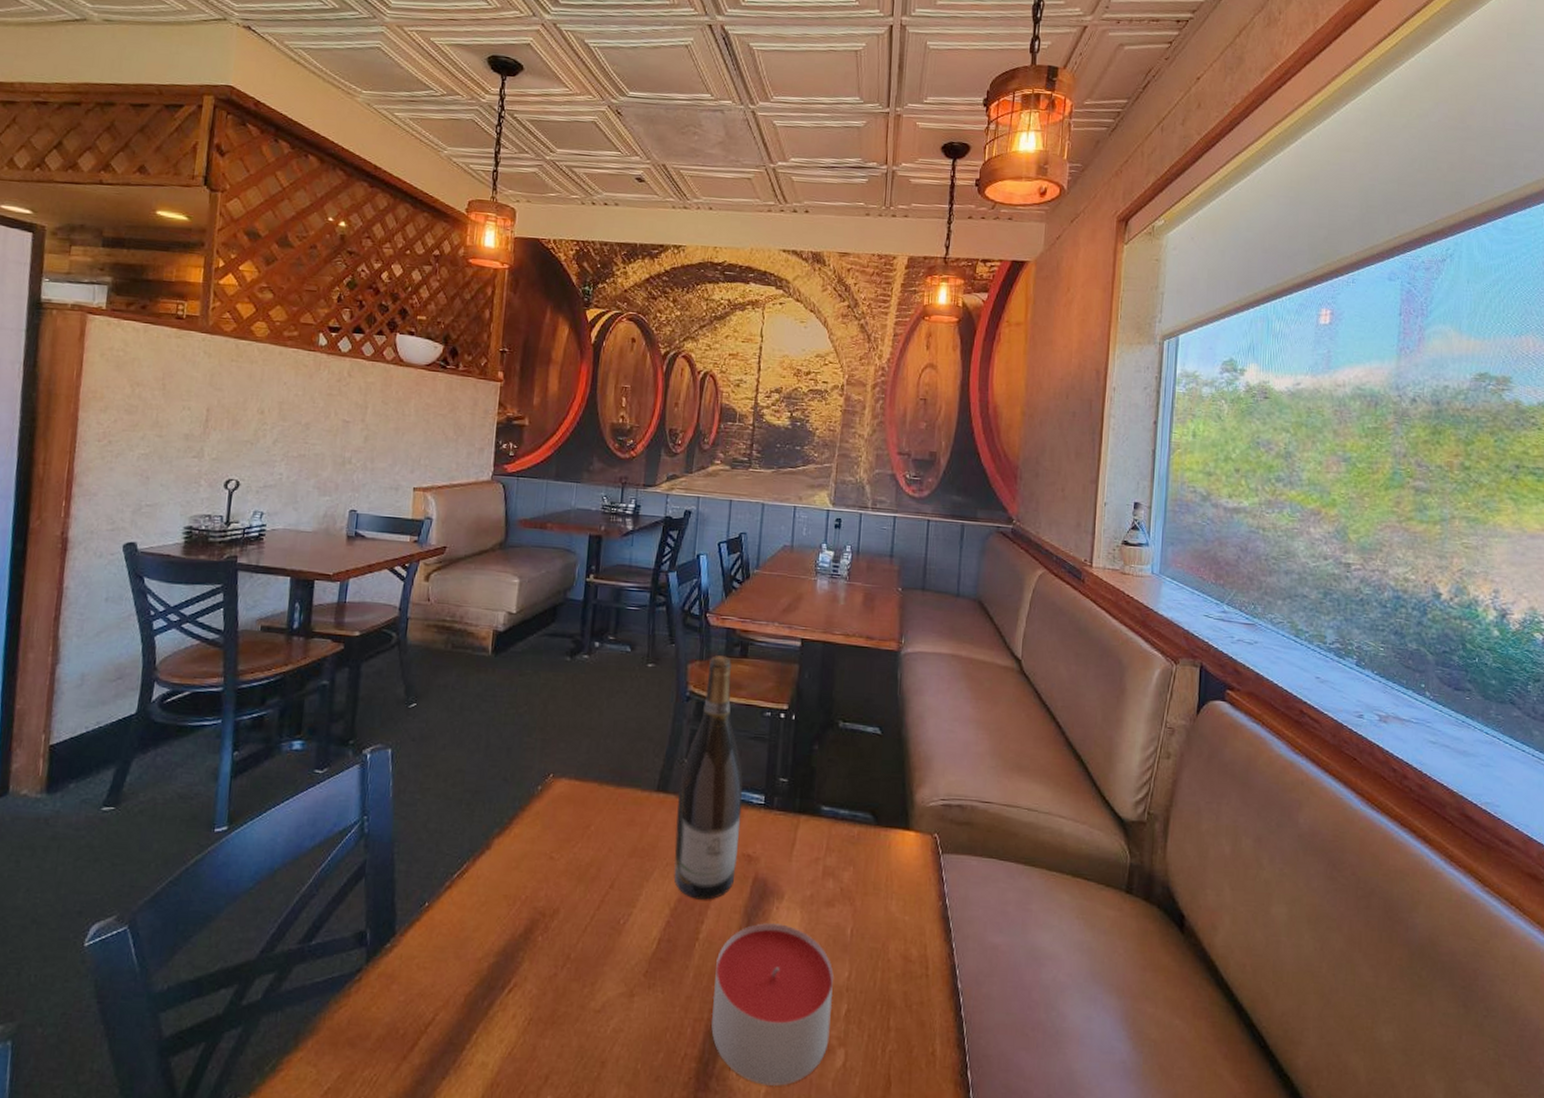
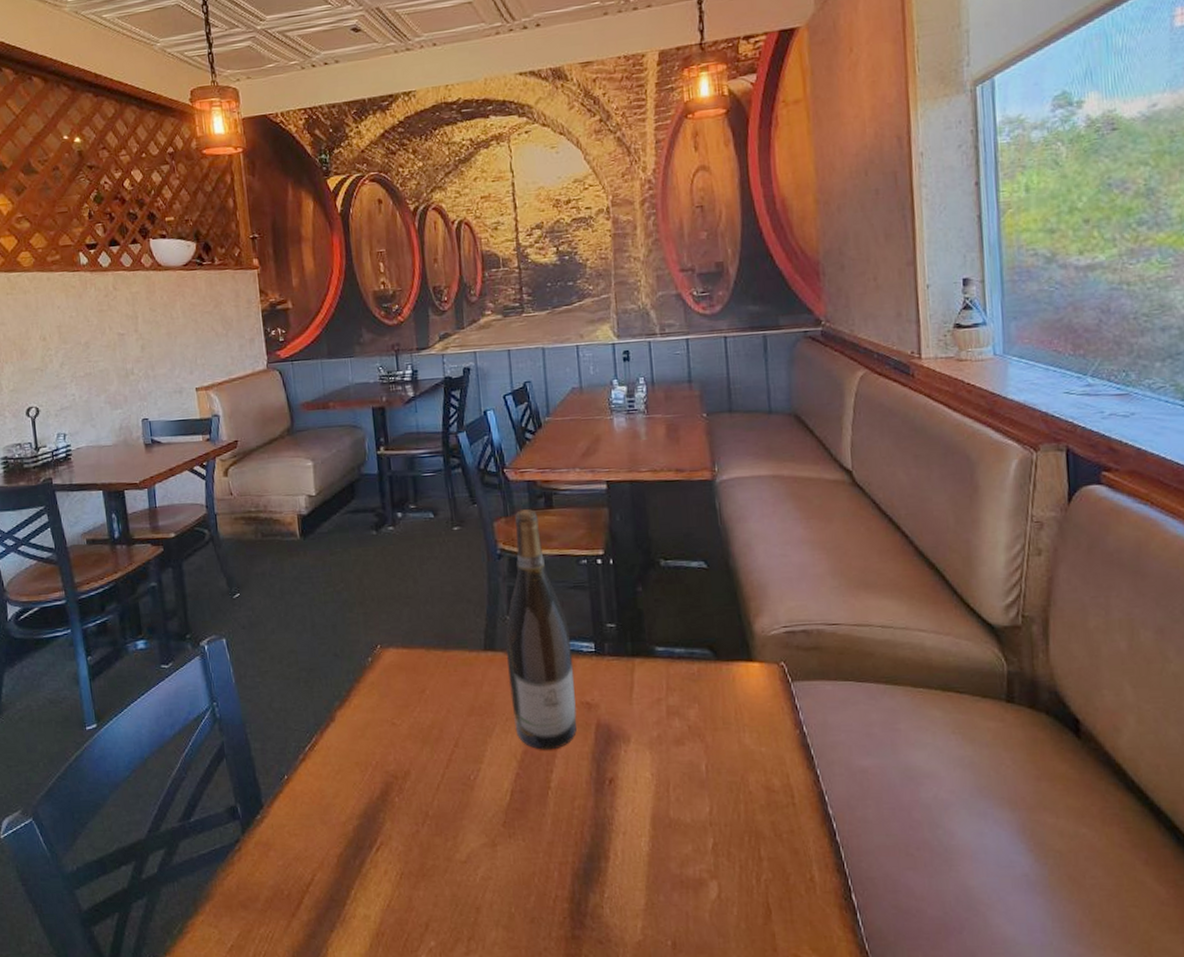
candle: present [711,923,835,1086] -> none [572,766,700,920]

